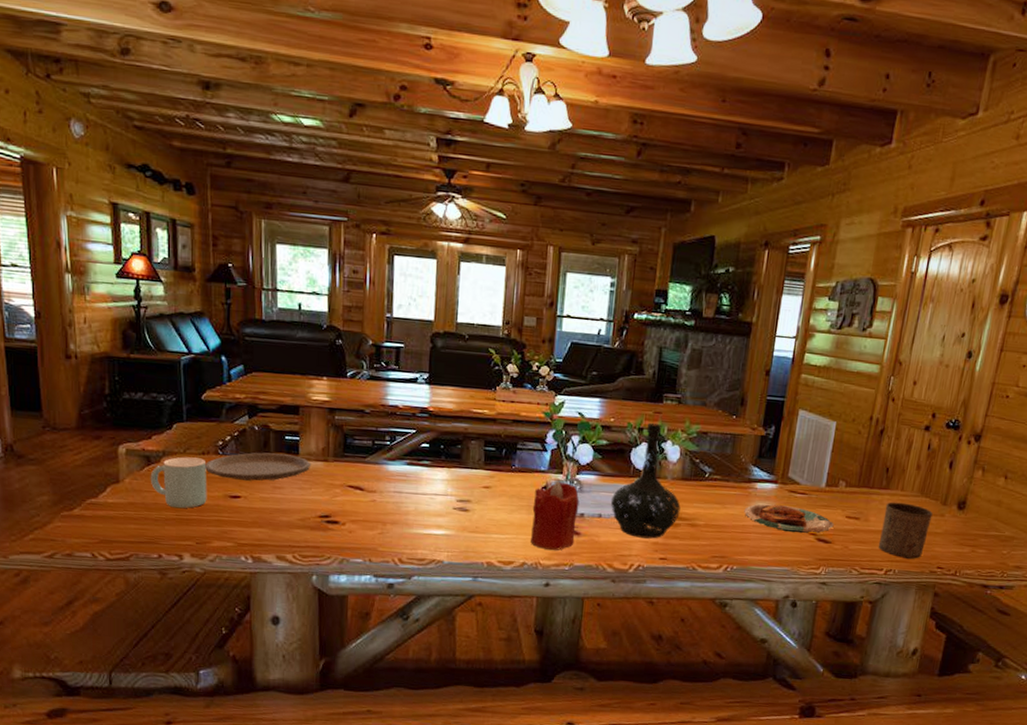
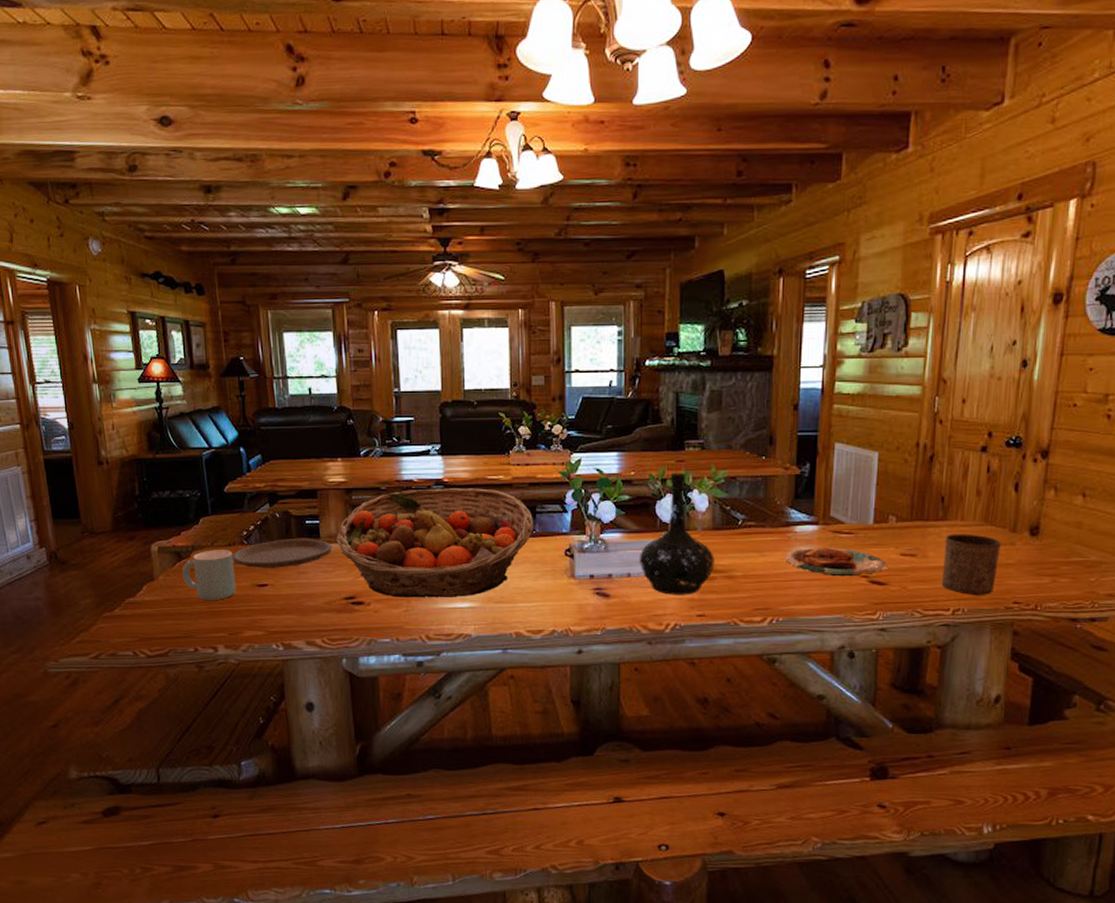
fruit basket: none [316,415,514,525] -> present [336,488,534,598]
candle: present [531,481,580,551] -> none [557,542,606,615]

